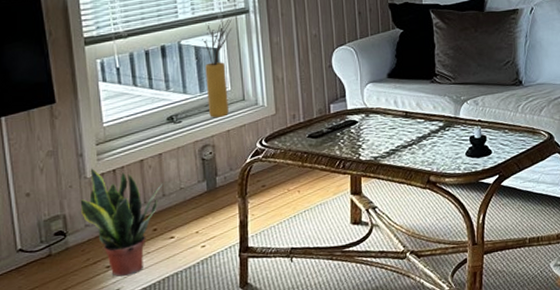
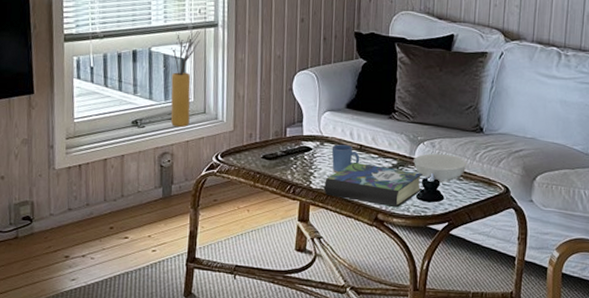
potted plant: present [80,168,163,277] -> none [47,161,123,268]
book: none [374,129,470,168] -> present [324,163,423,208]
mug: none [377,112,407,142] -> present [331,144,360,173]
bowl: none [459,110,511,138] -> present [413,154,467,183]

